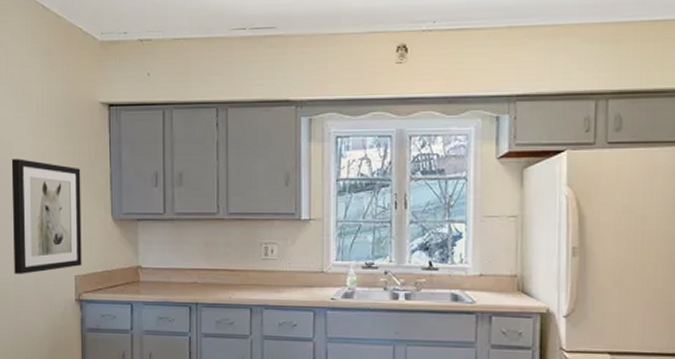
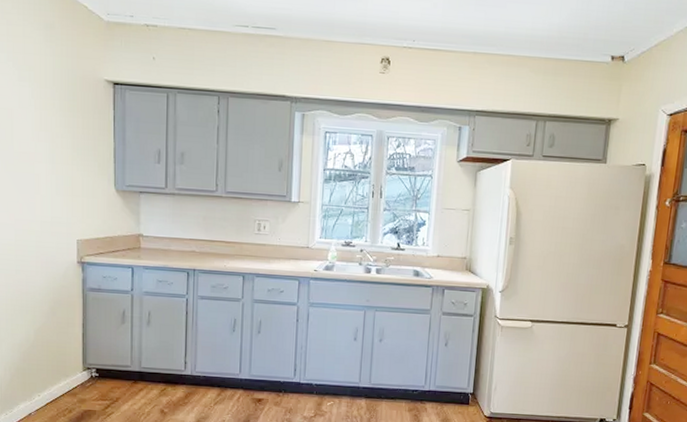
wall art: present [11,159,82,274] -> none [12,126,84,236]

